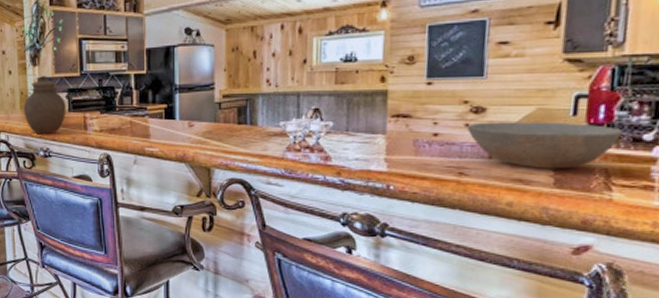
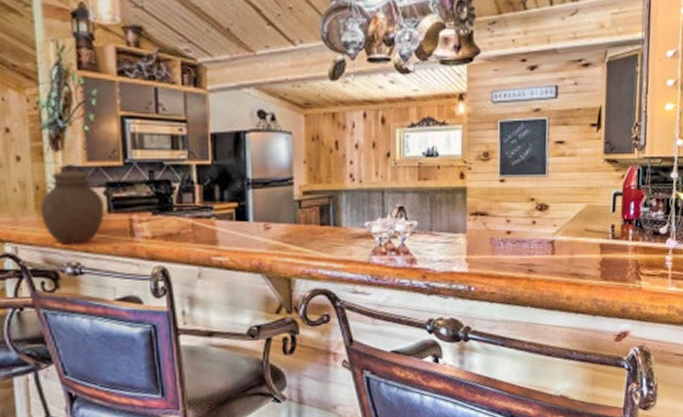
bowl: present [466,122,624,169] -> none [534,218,647,263]

